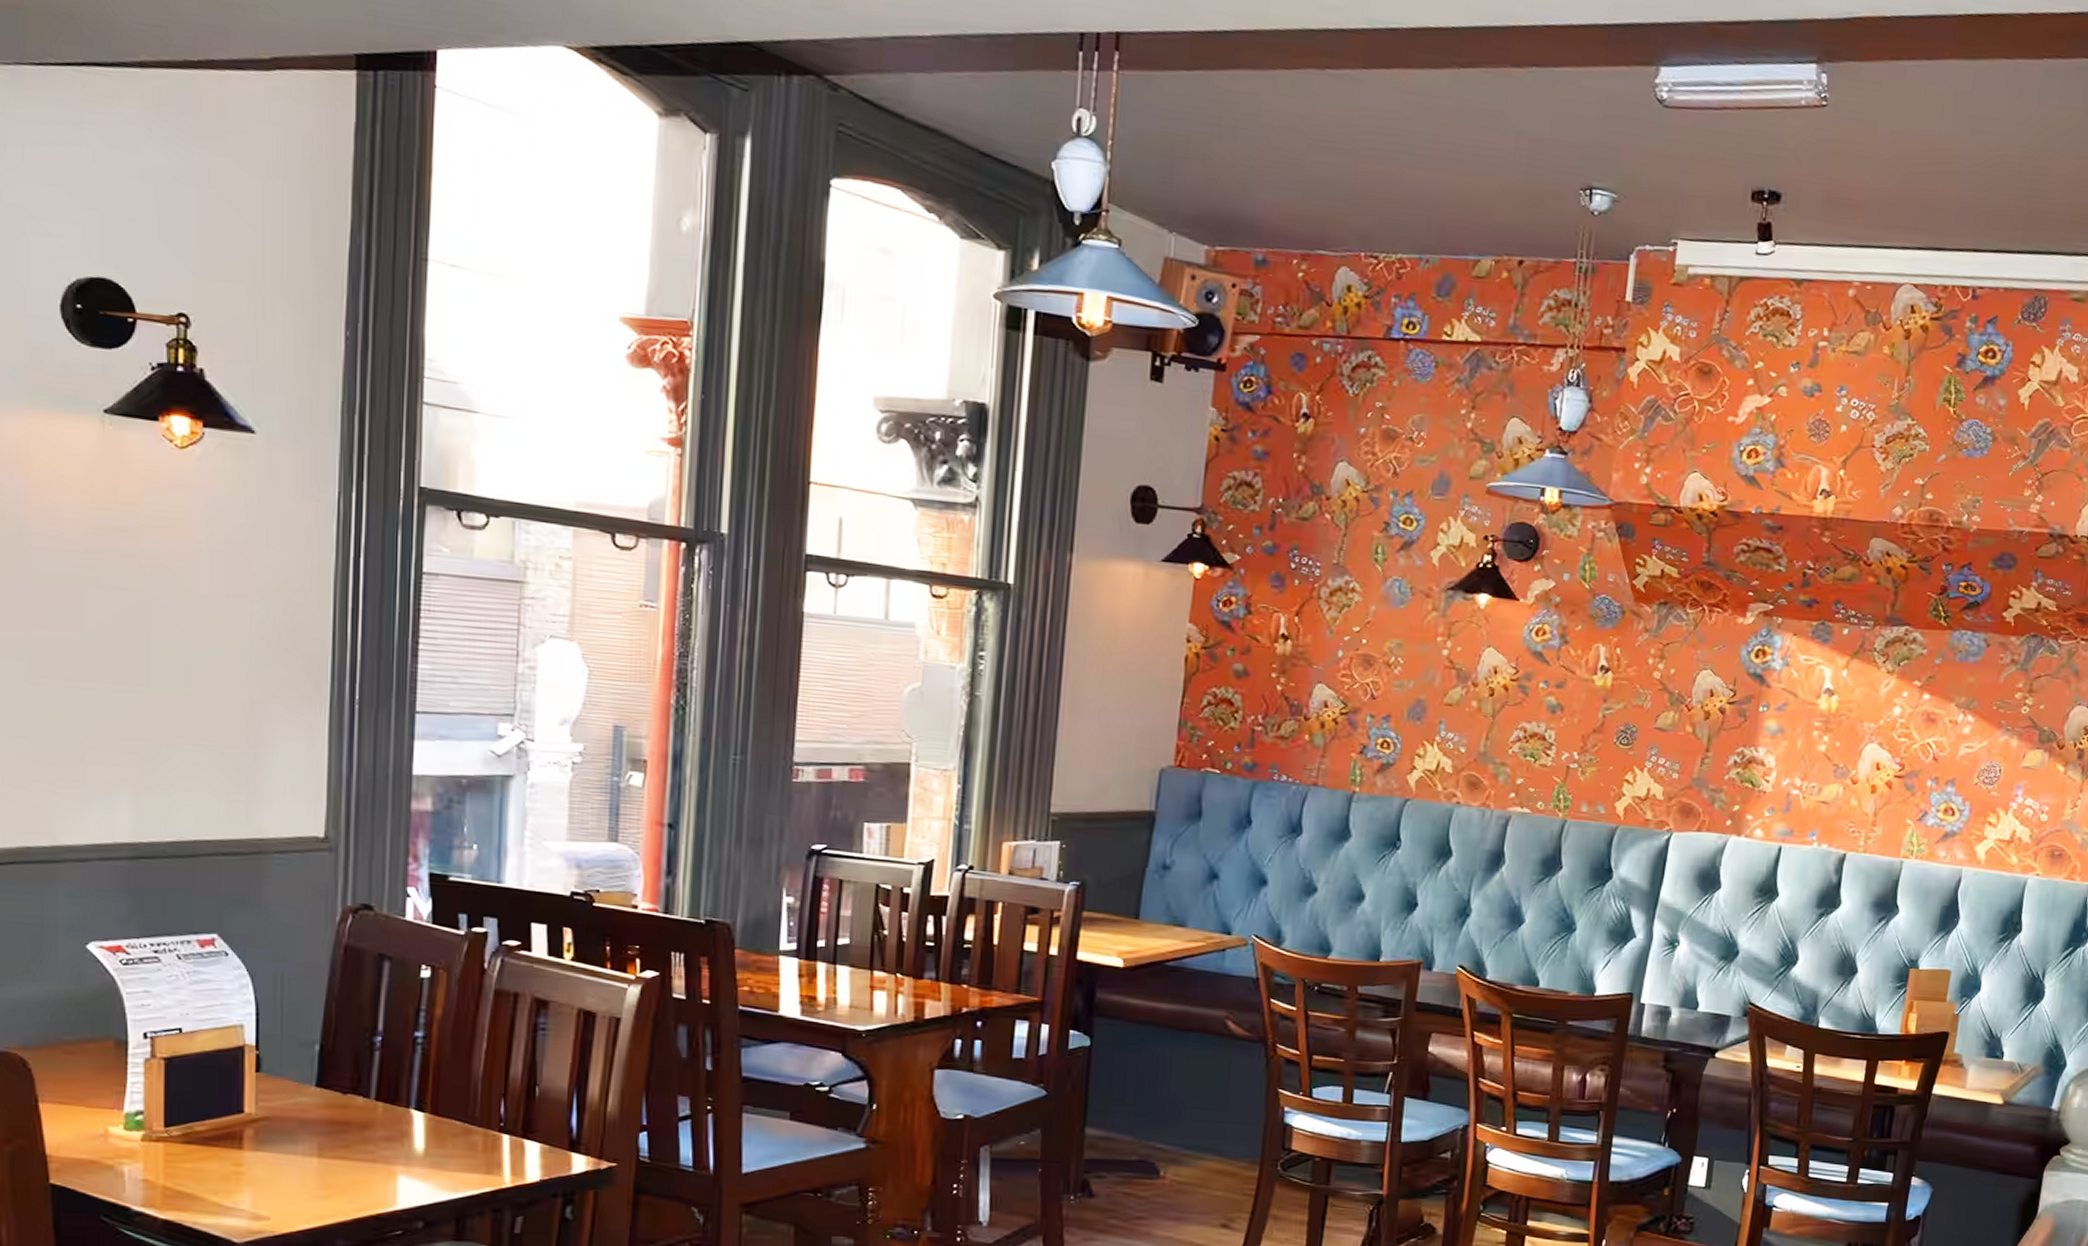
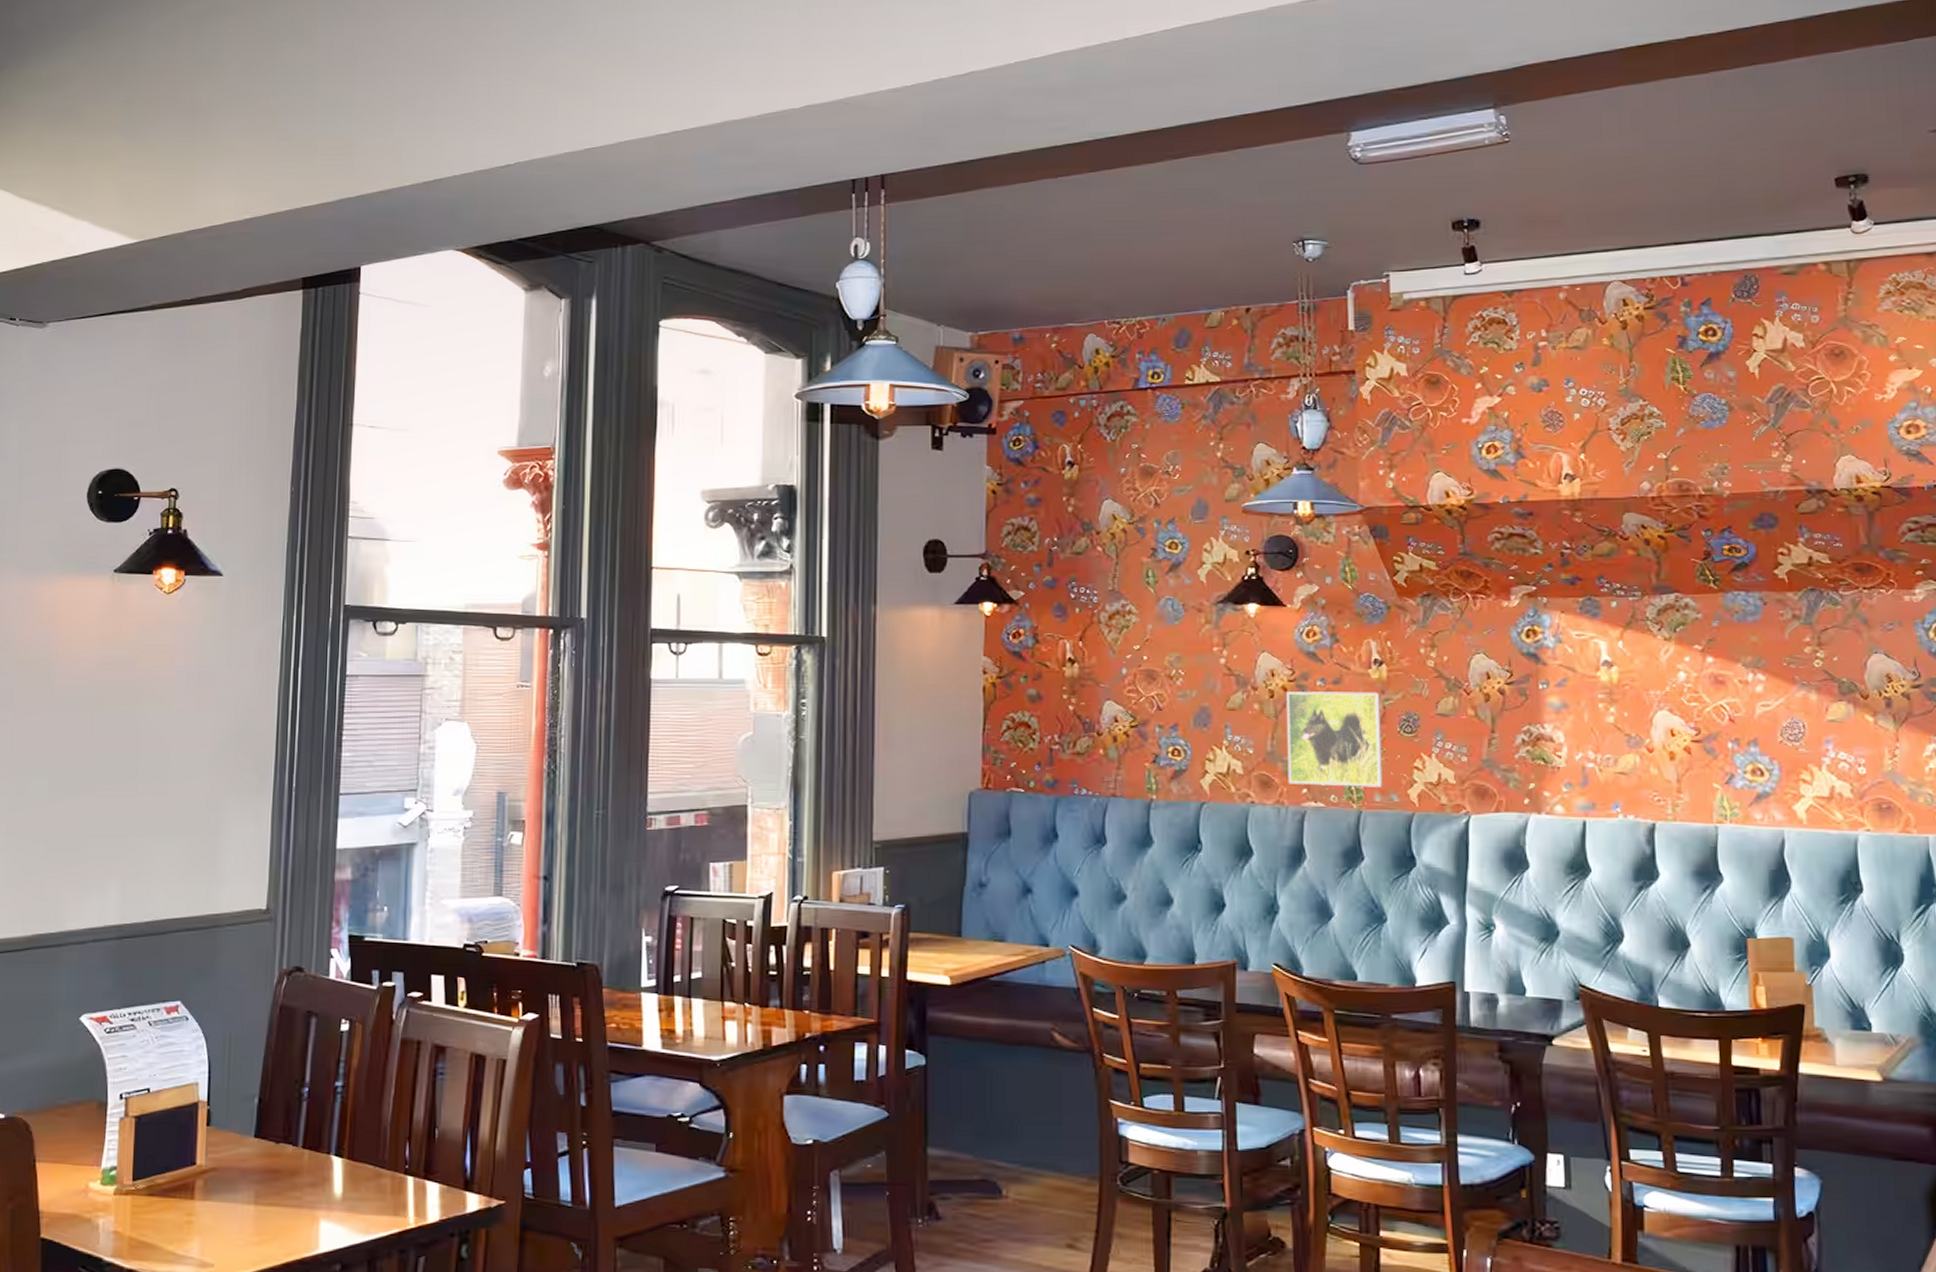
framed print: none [1497,691,1601,798] -> present [1286,692,1383,787]

